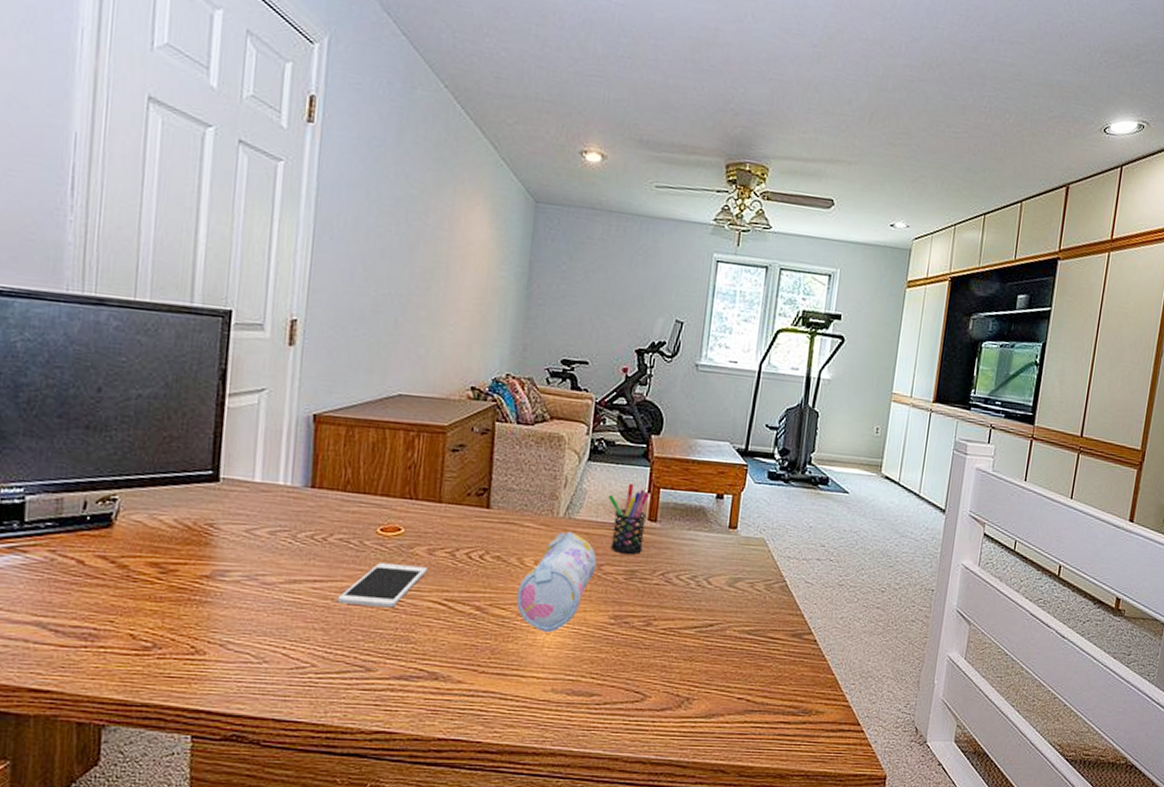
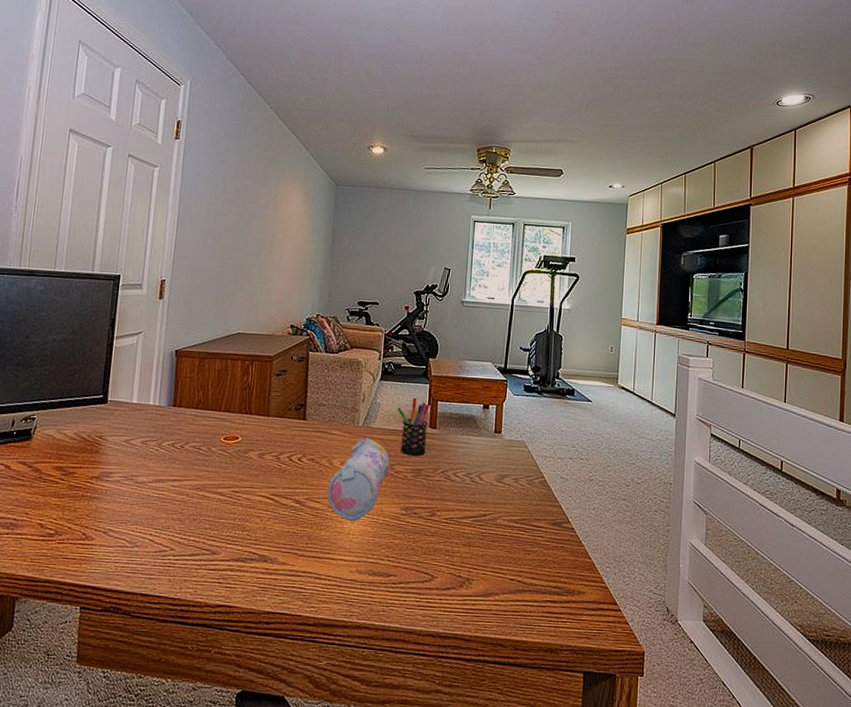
cell phone: present [337,563,428,608] -> none [191,465,259,502]

